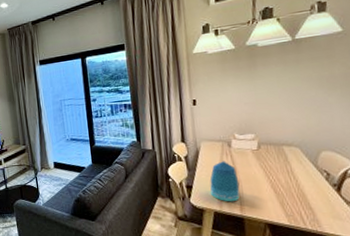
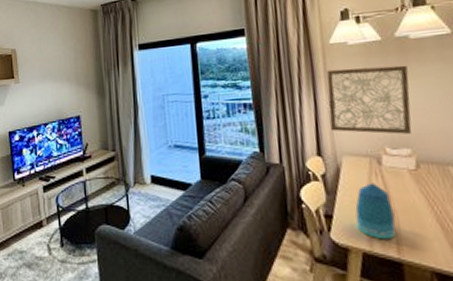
wall art: none [190,68,256,124] -> present [327,65,412,134]

